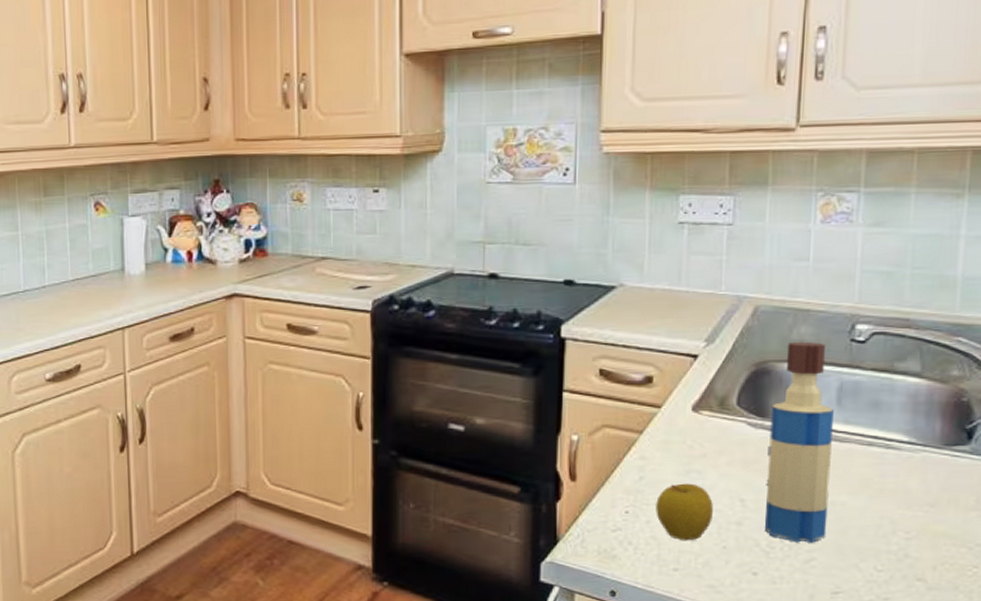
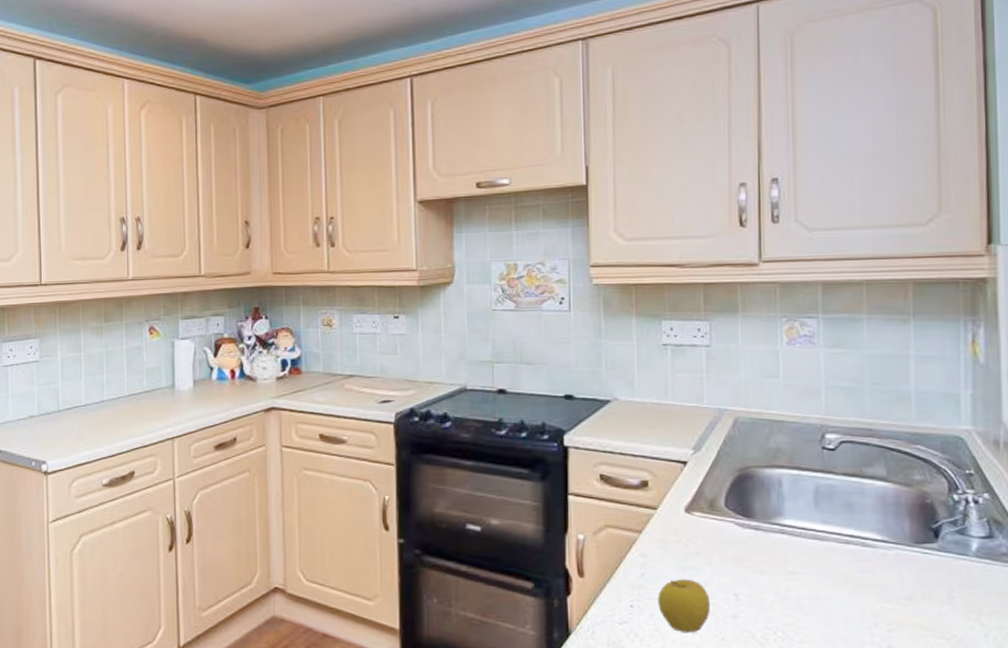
tequila bottle: present [765,342,834,543] -> none [755,450,815,635]

